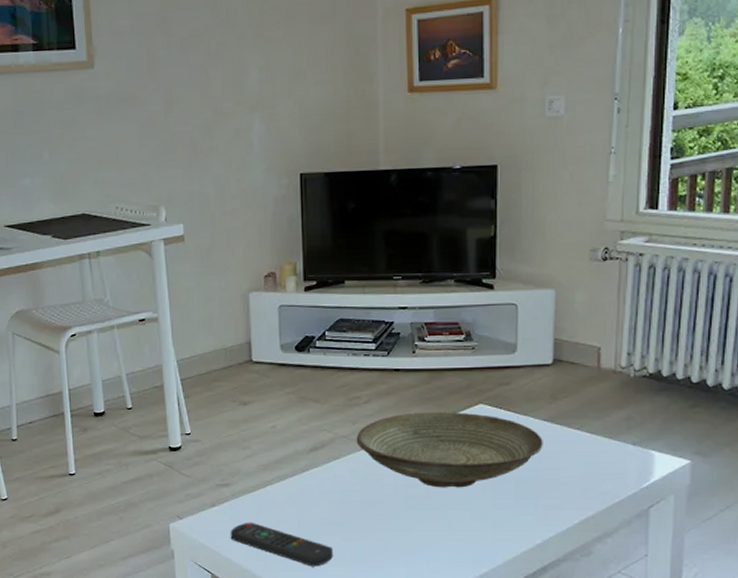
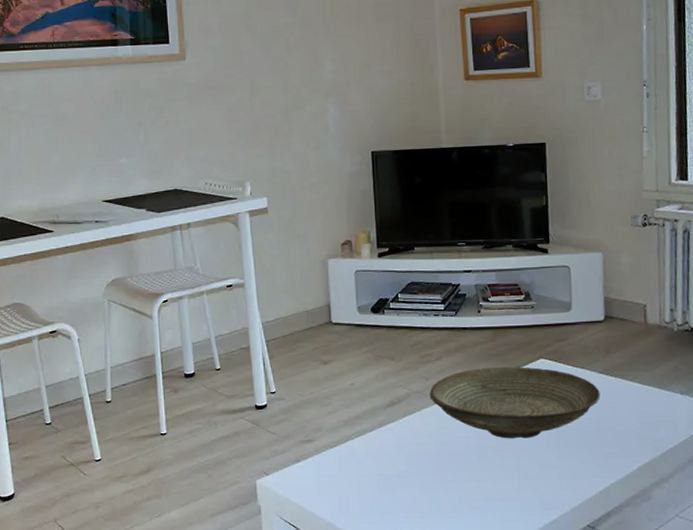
remote control: present [230,522,333,567] -> none [314,476,411,519]

